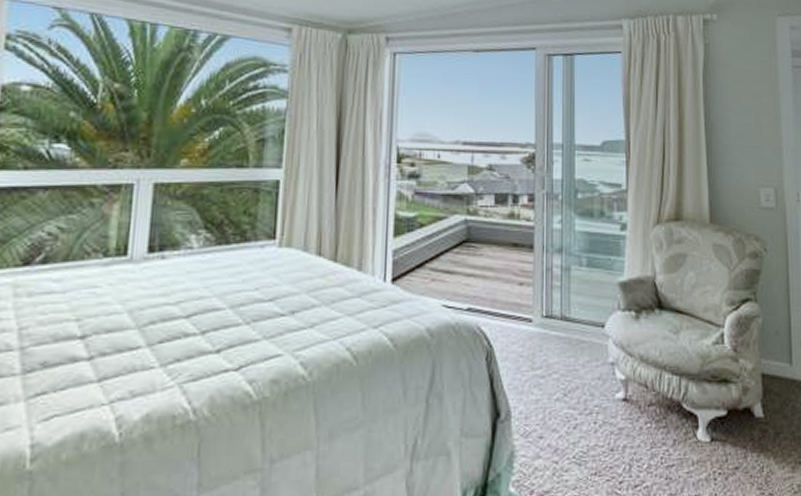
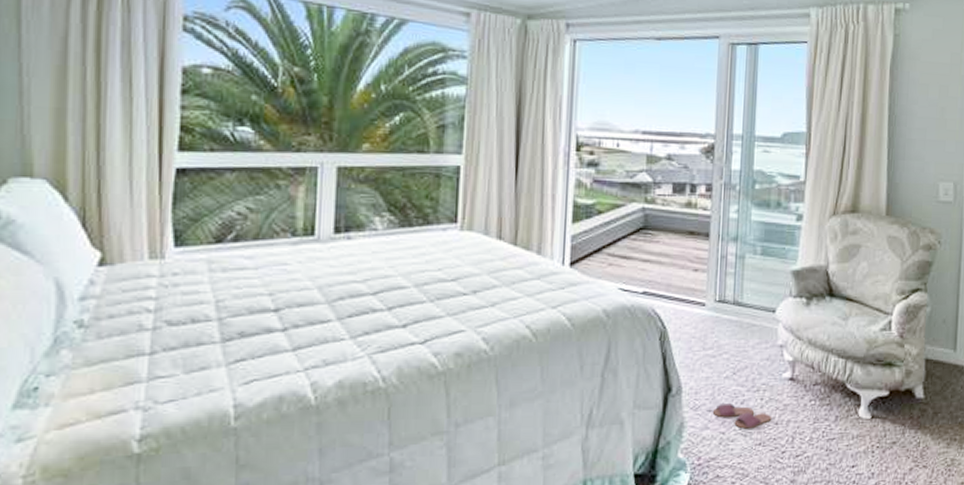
slippers: none [544,429,607,457] -> present [712,404,772,429]

